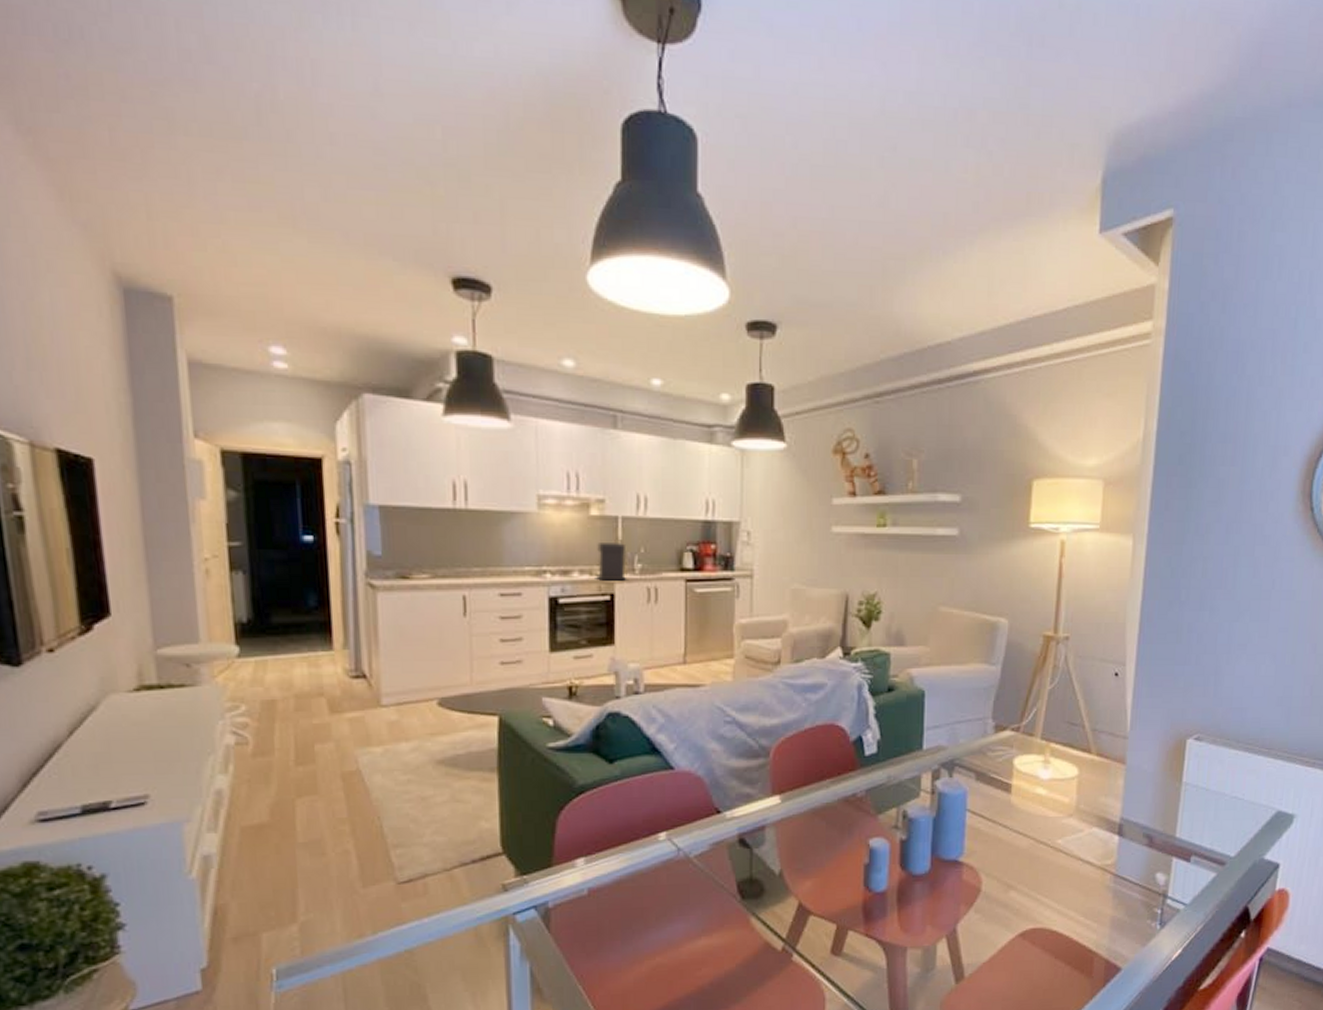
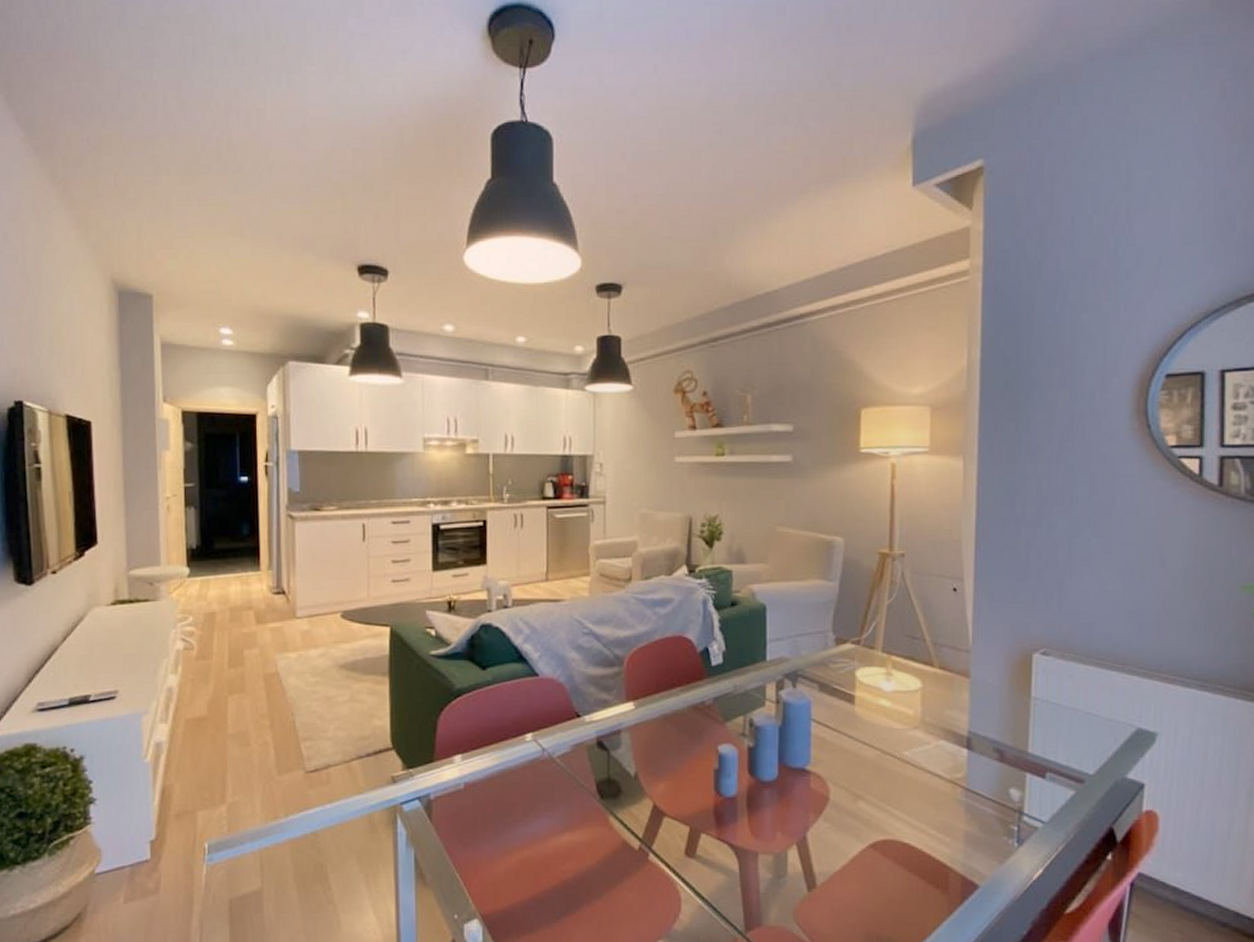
coffee maker: present [596,541,627,581] -> none [471,475,497,509]

